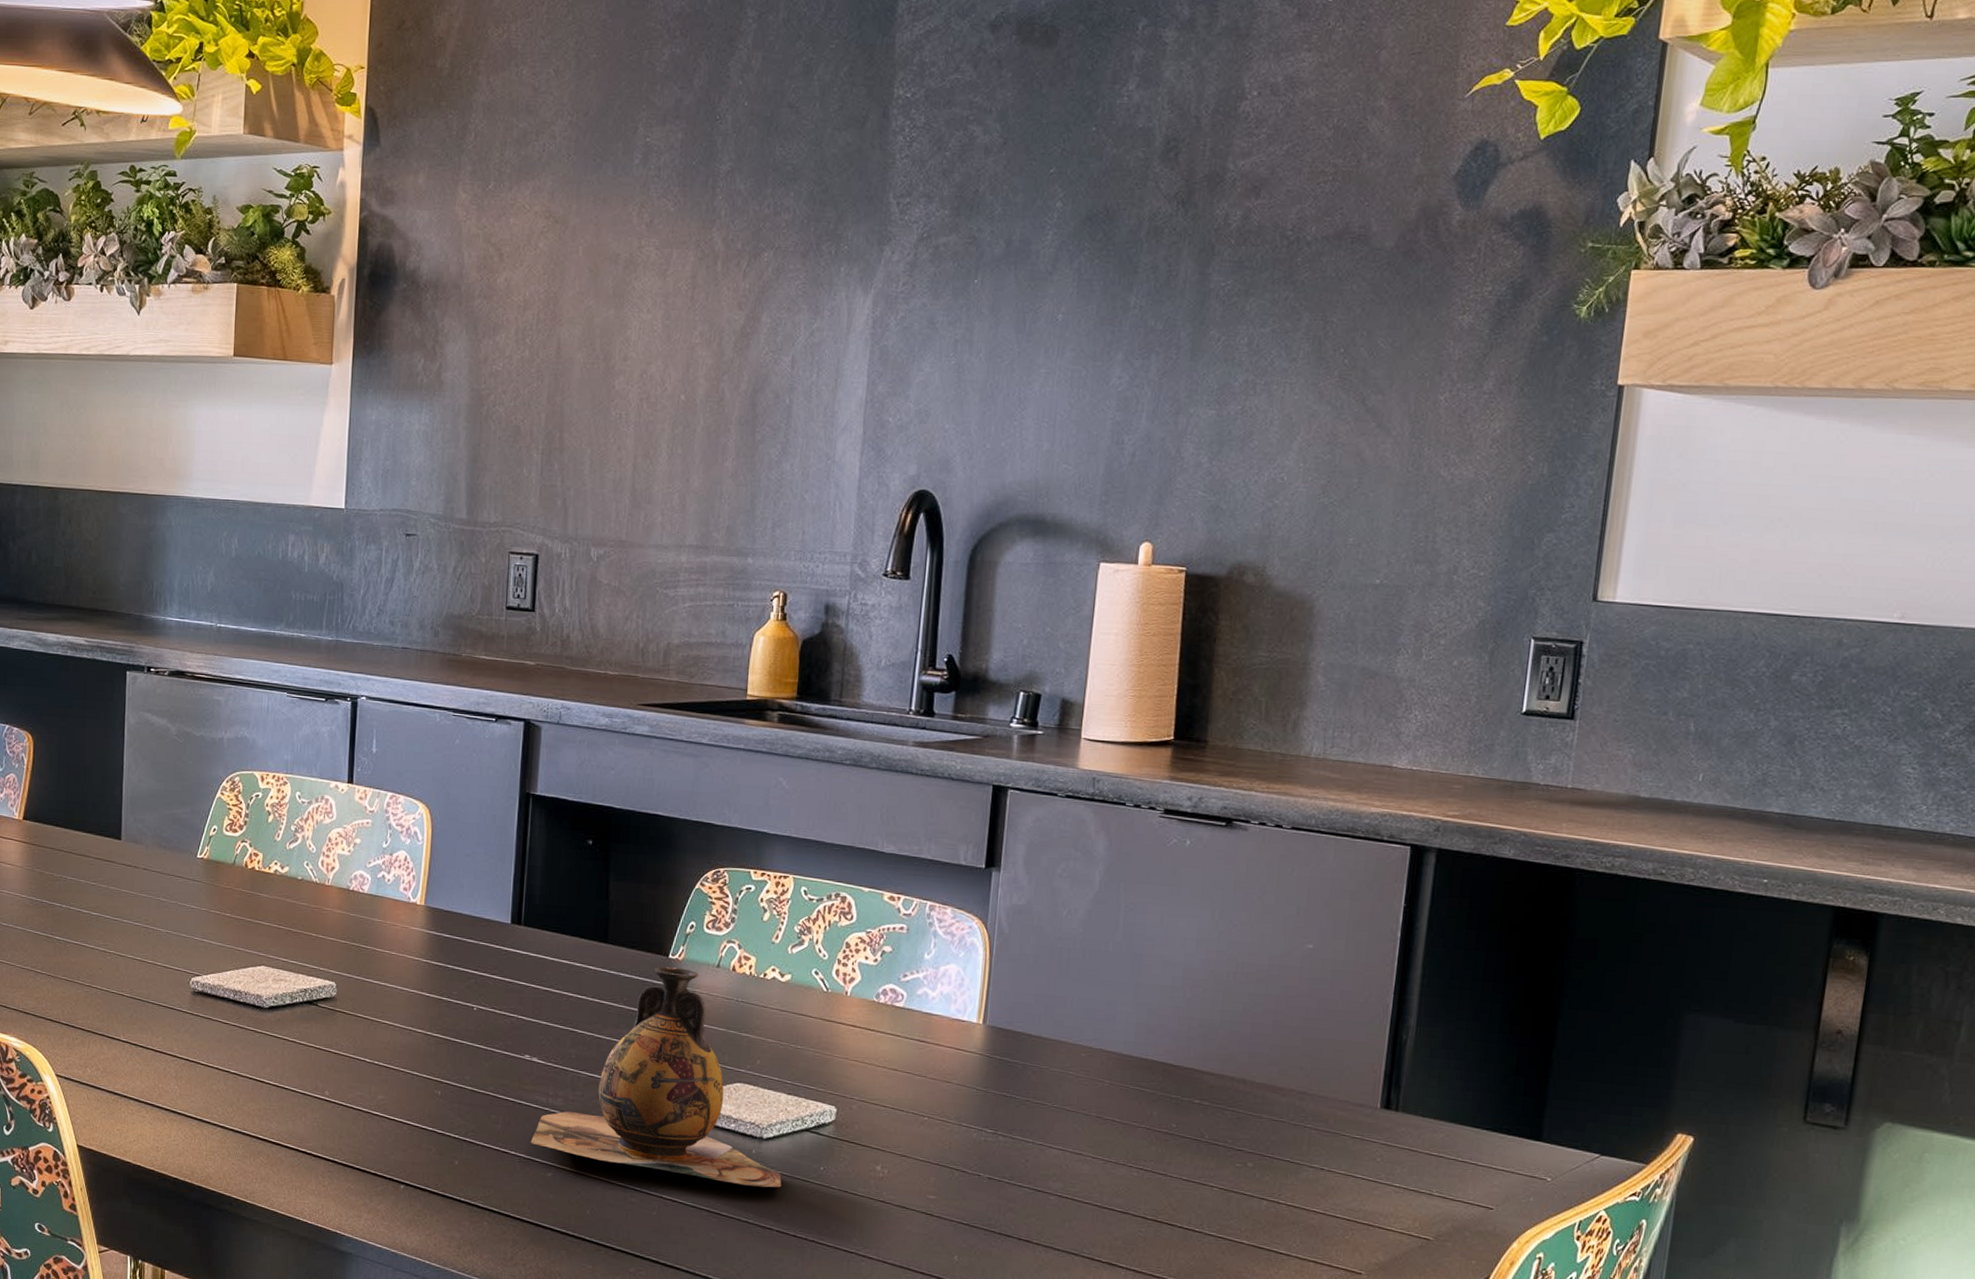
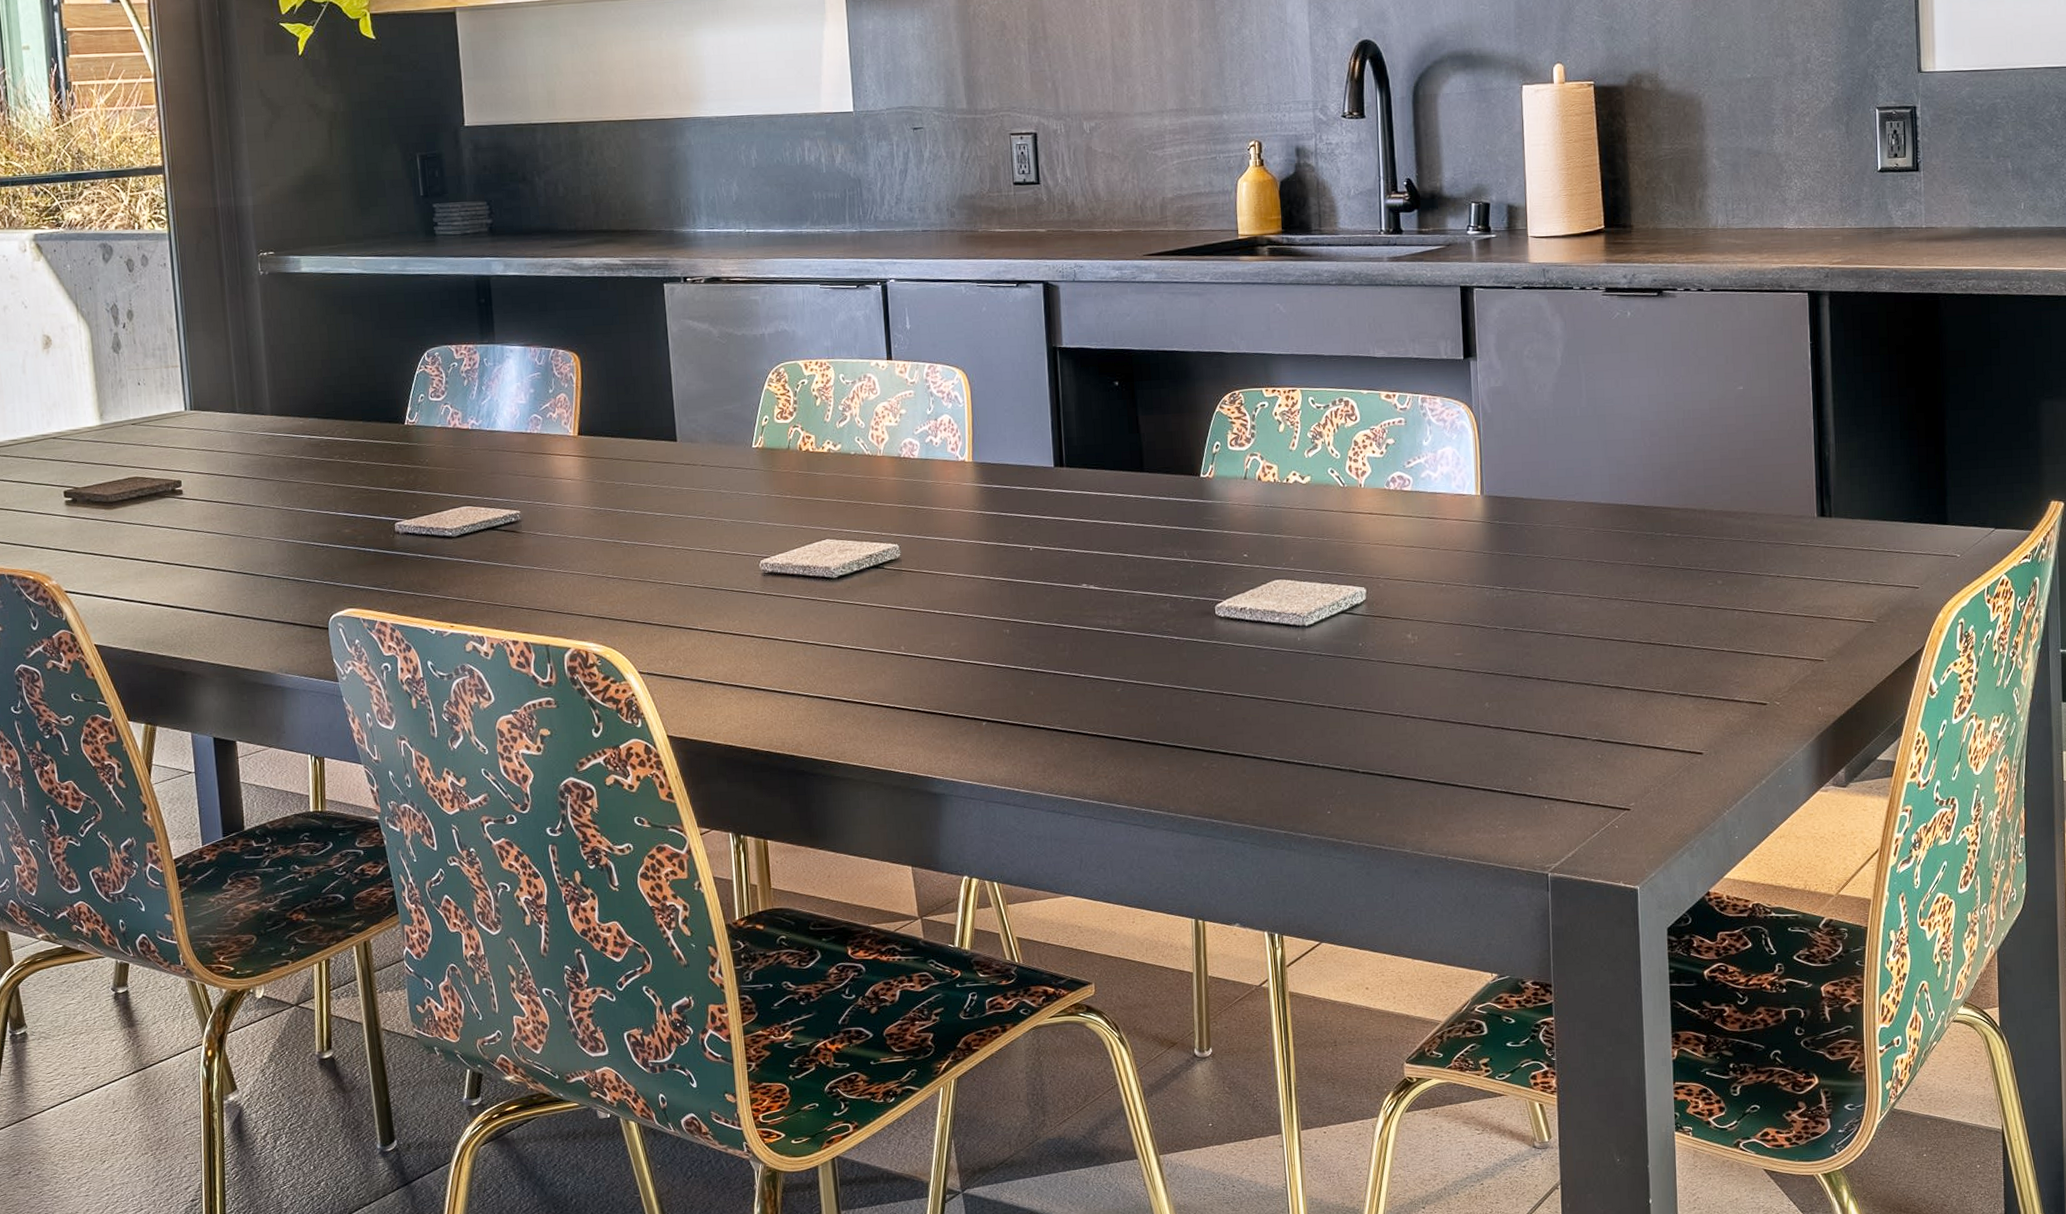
vase: present [530,966,782,1188] -> none [1097,484,1327,671]

